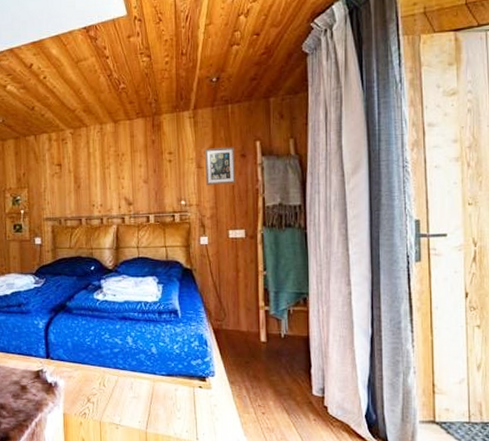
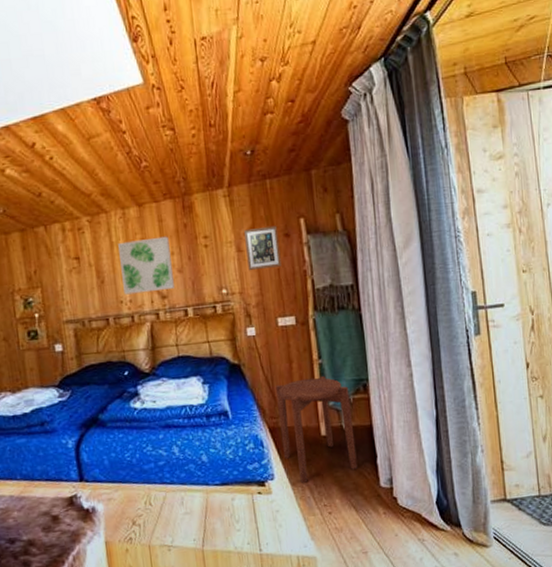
wall art: none [95,150,140,200] -> present [118,236,174,295]
side table: none [222,287,292,384] -> present [276,376,358,484]

